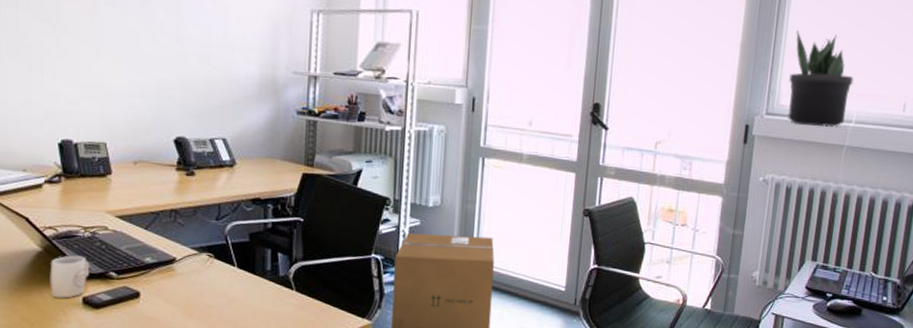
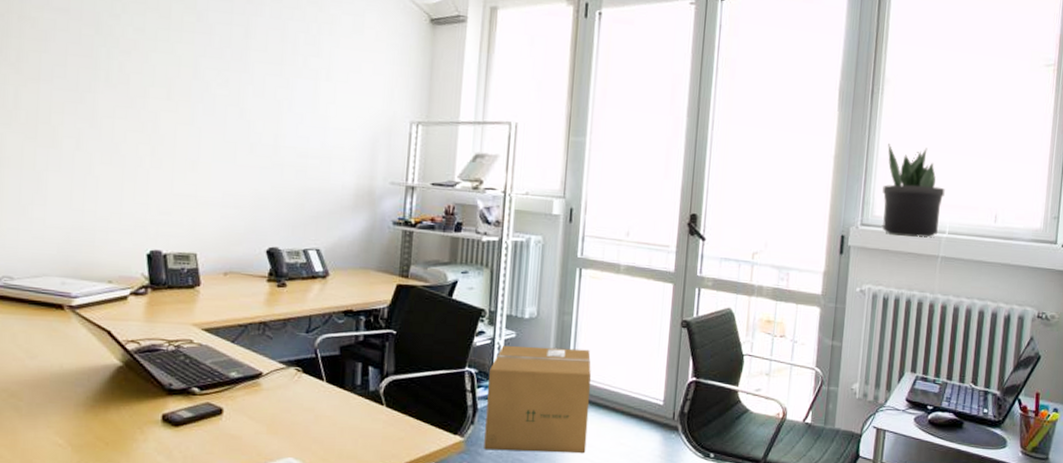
mug: present [49,255,90,299] -> none [128,370,172,416]

